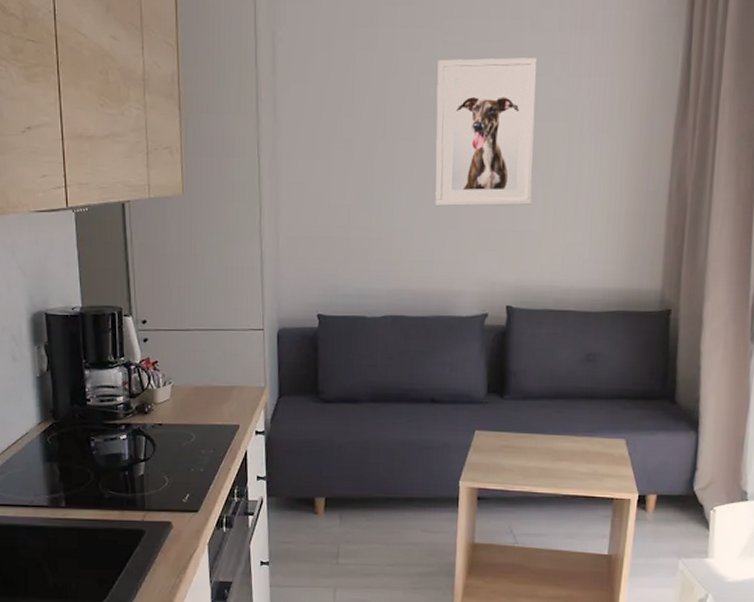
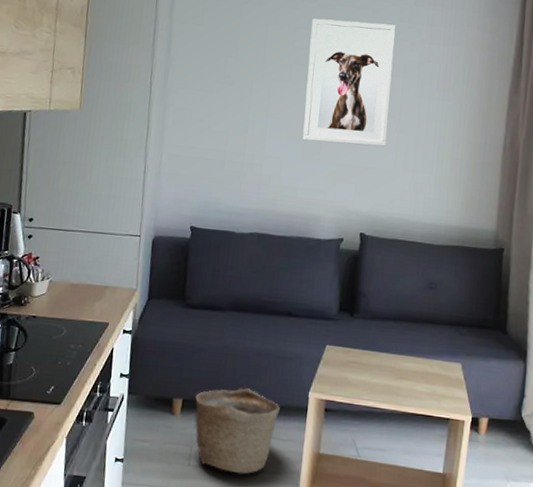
basket: none [338,482,429,569] -> present [195,388,280,474]

